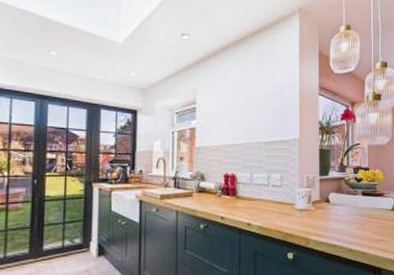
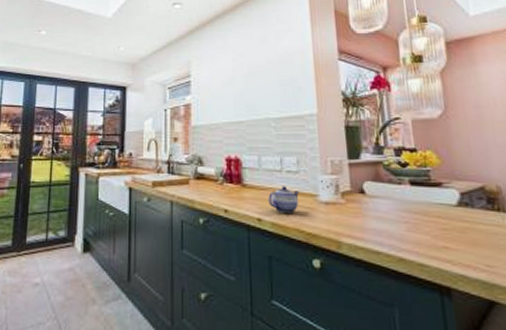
teapot: none [257,197,281,219] -> present [268,186,299,214]

